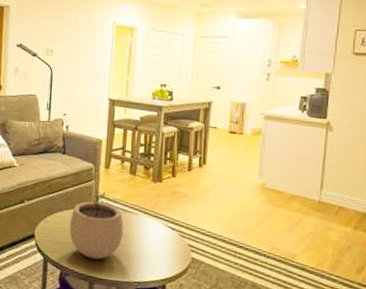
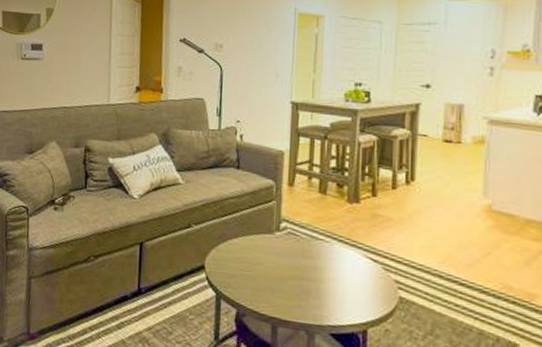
plant pot: present [69,189,124,260] -> none [246,211,313,297]

